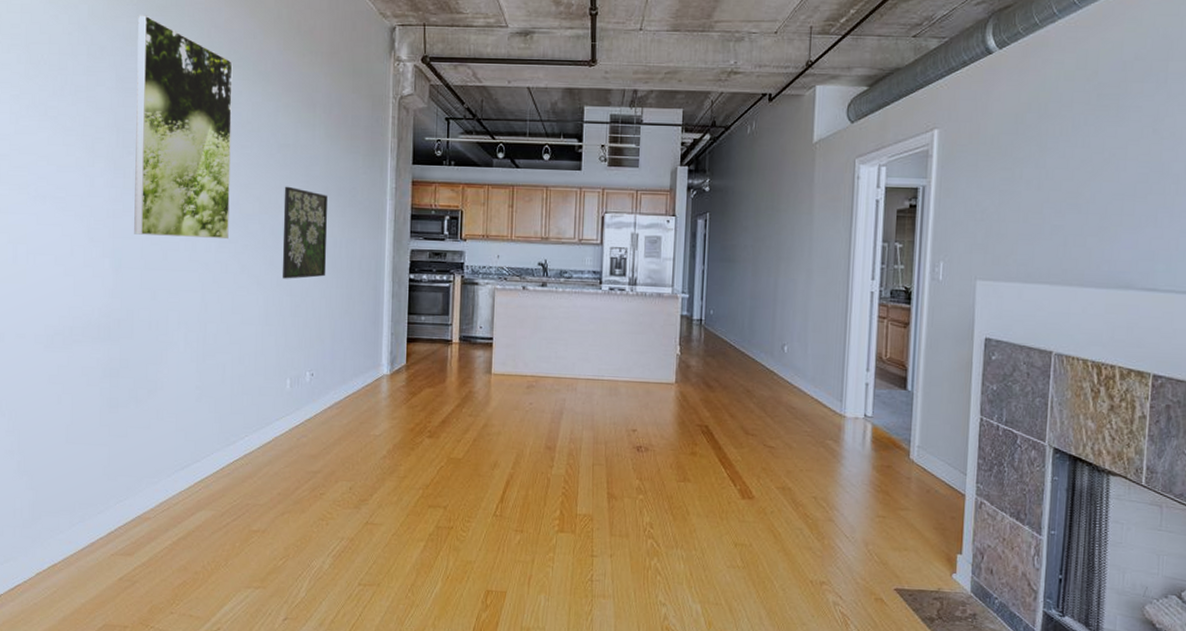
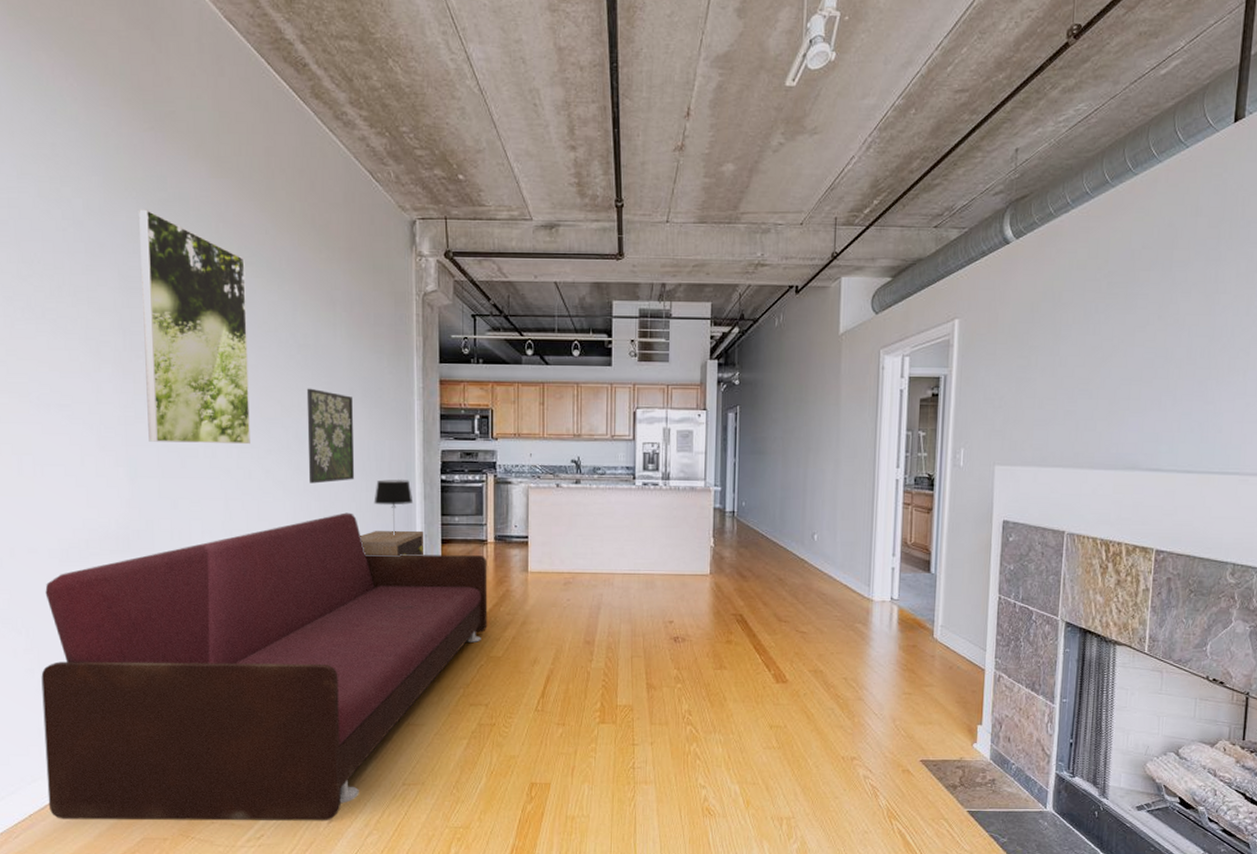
sofa: none [18,308,452,618] -> present [41,512,488,821]
side table: none [328,327,391,354] -> present [360,530,424,556]
table lamp: none [343,277,382,332] -> present [374,479,414,535]

